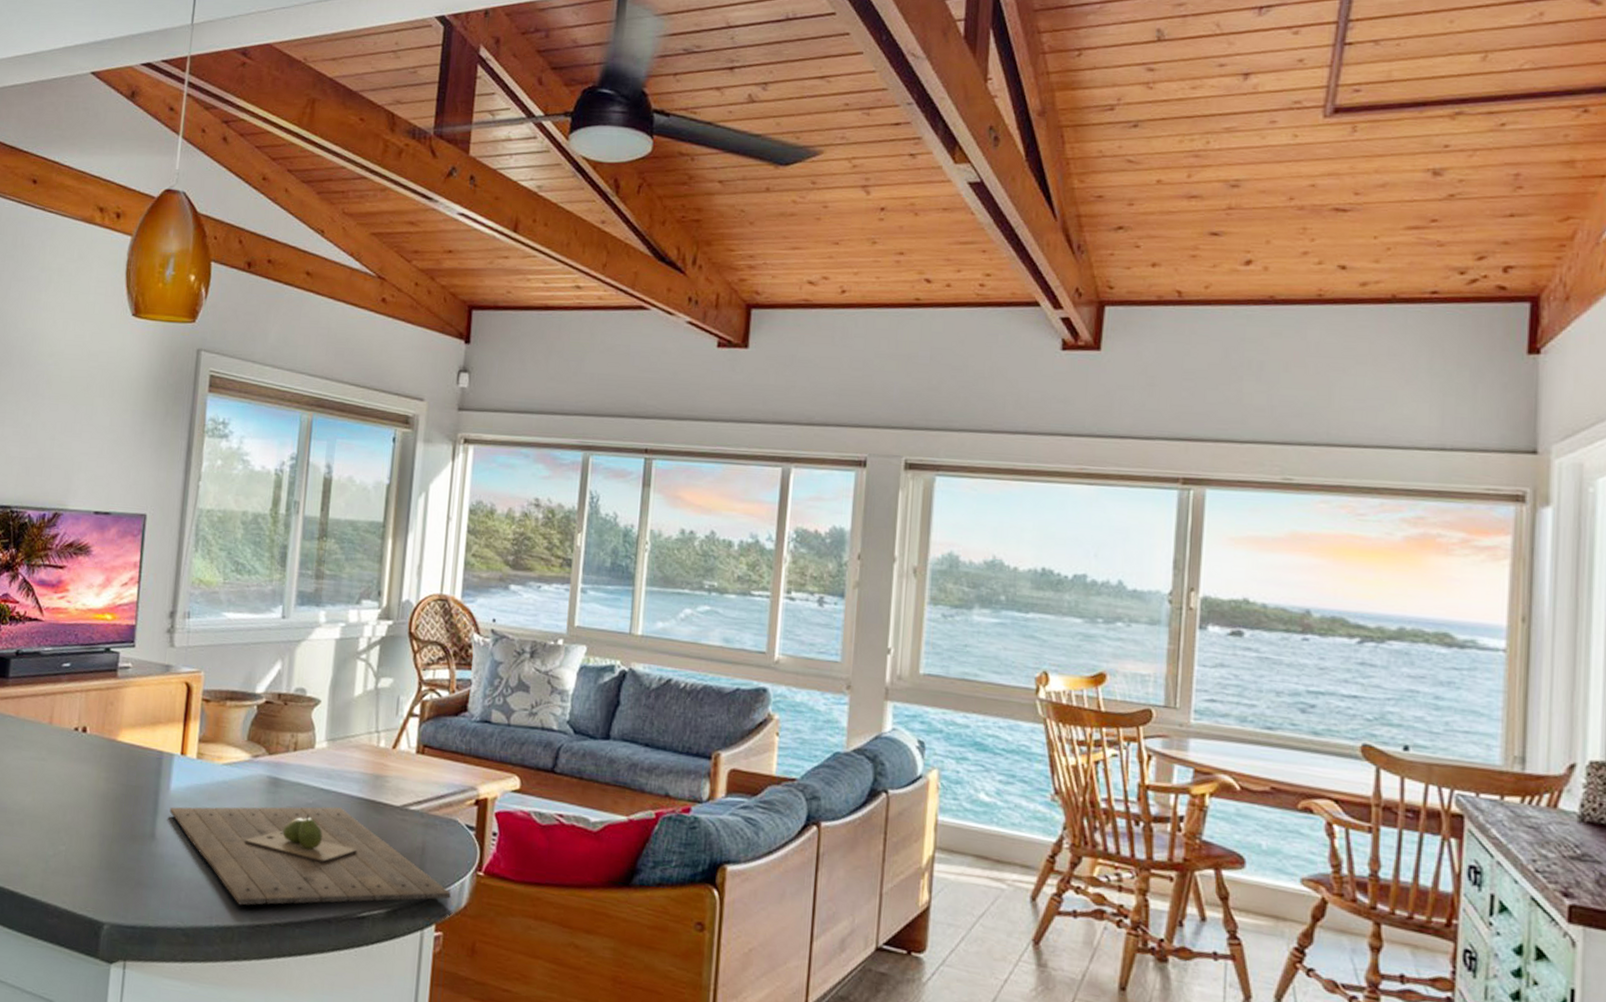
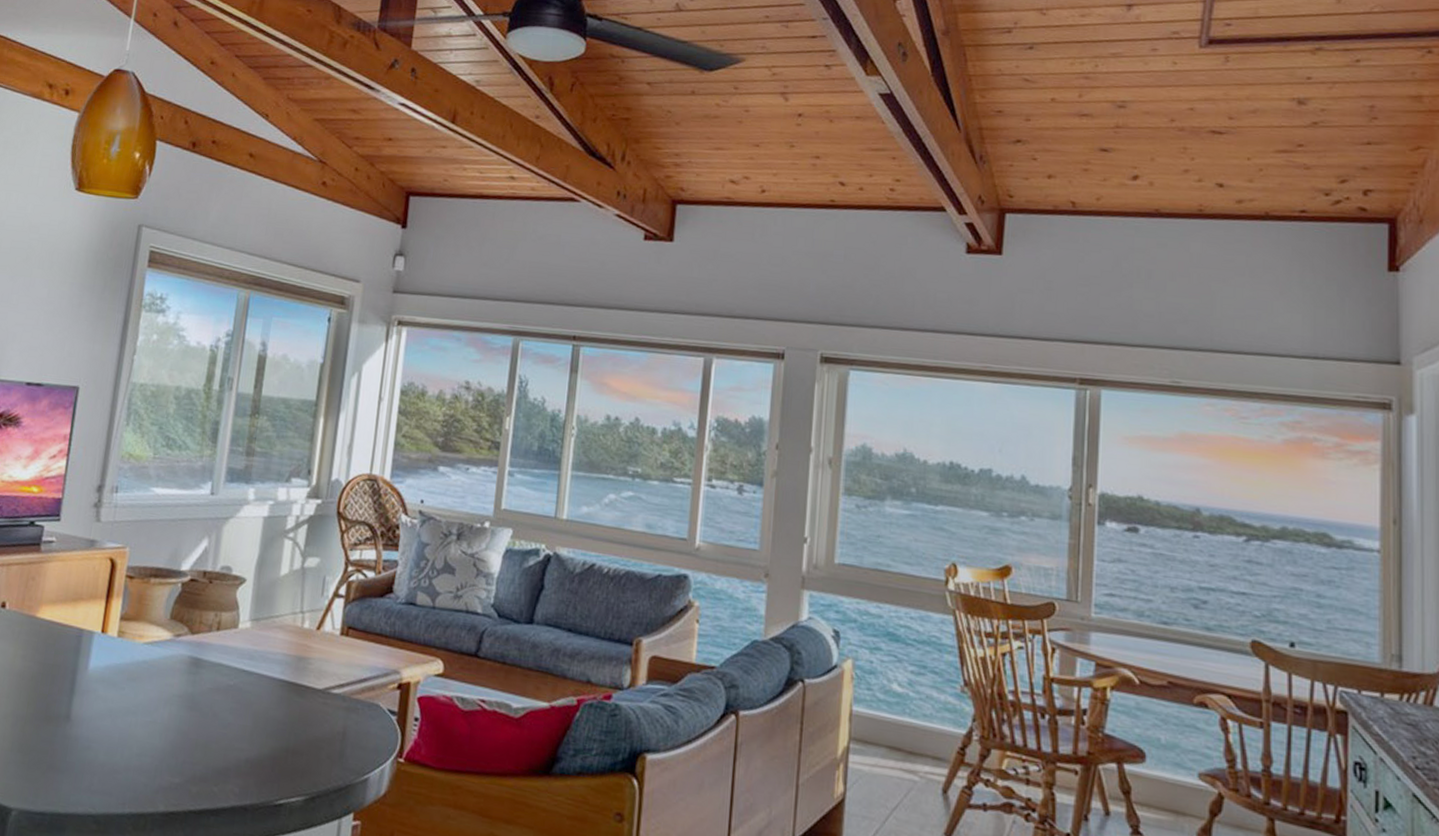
cutting board: present [169,806,451,906] -> none [86,687,370,792]

